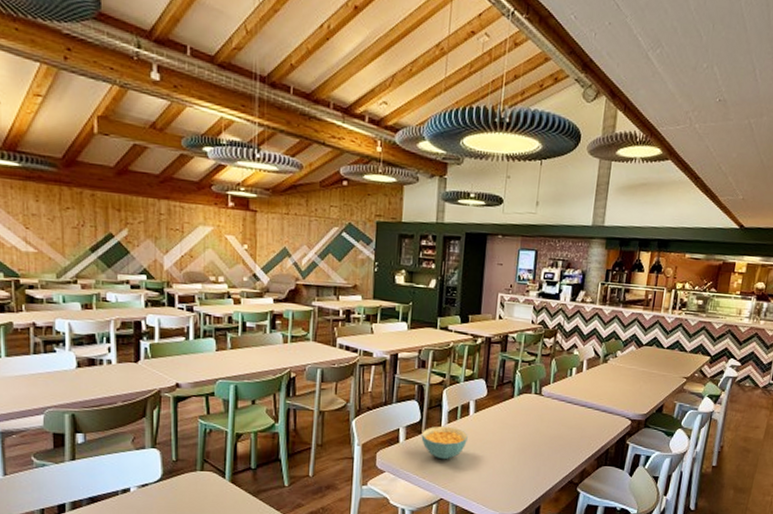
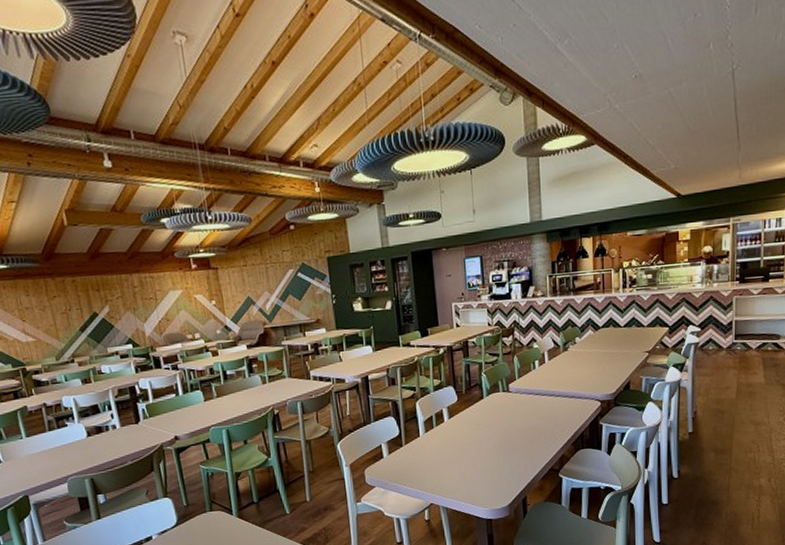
cereal bowl: present [421,426,468,460] -> none [402,435,447,468]

